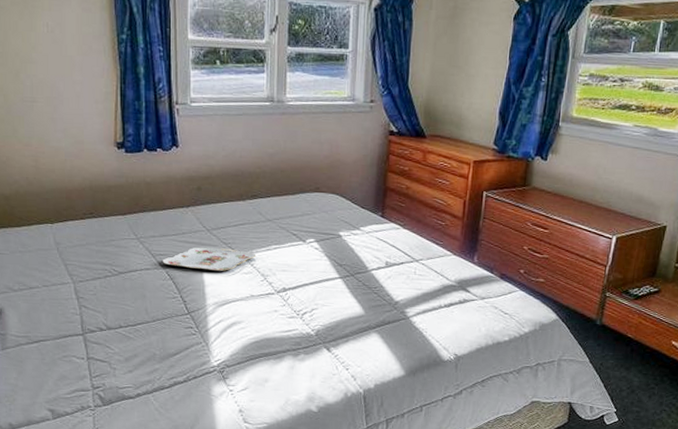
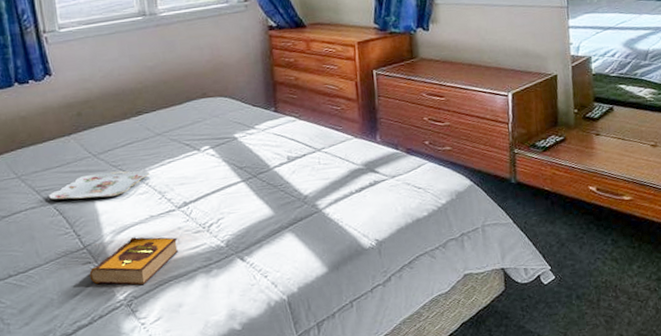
hardback book: none [190,312,273,357] -> present [89,237,179,285]

